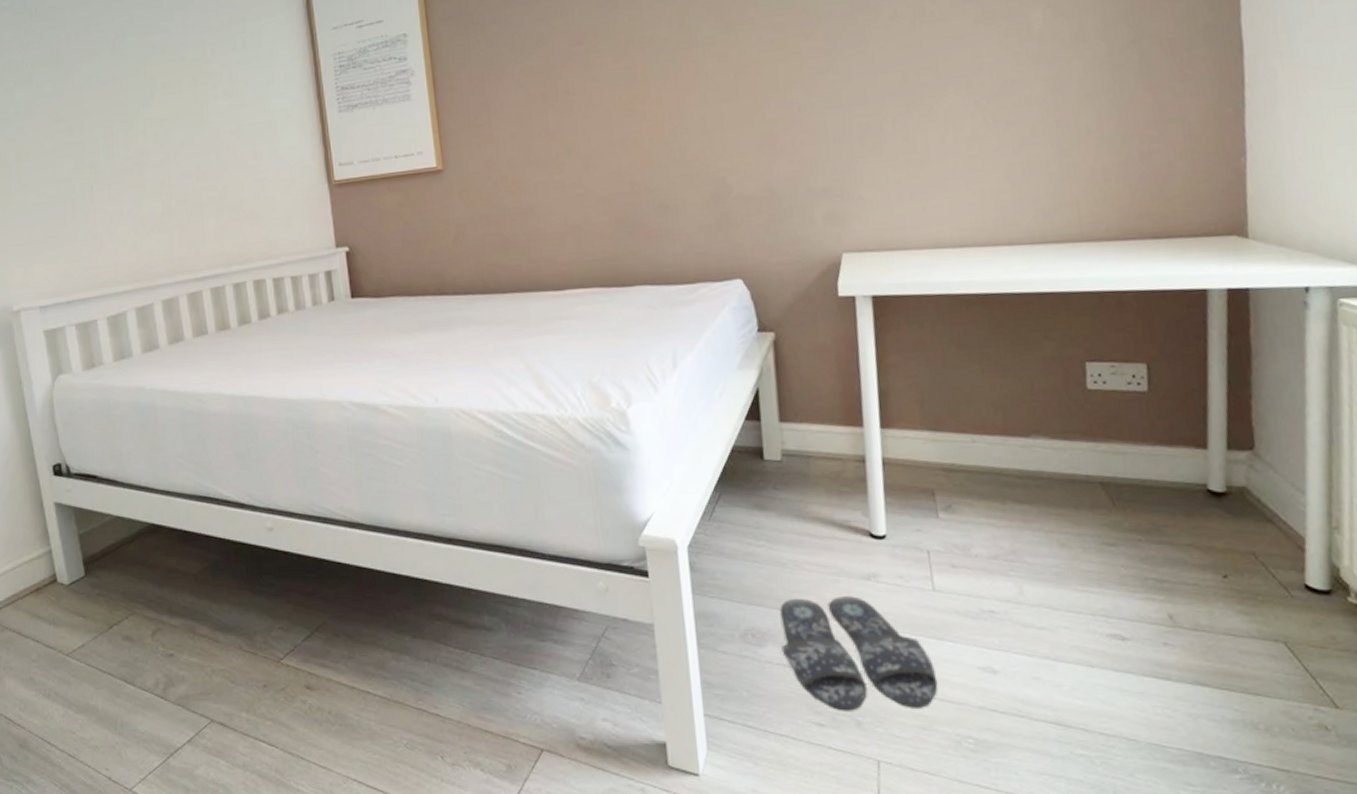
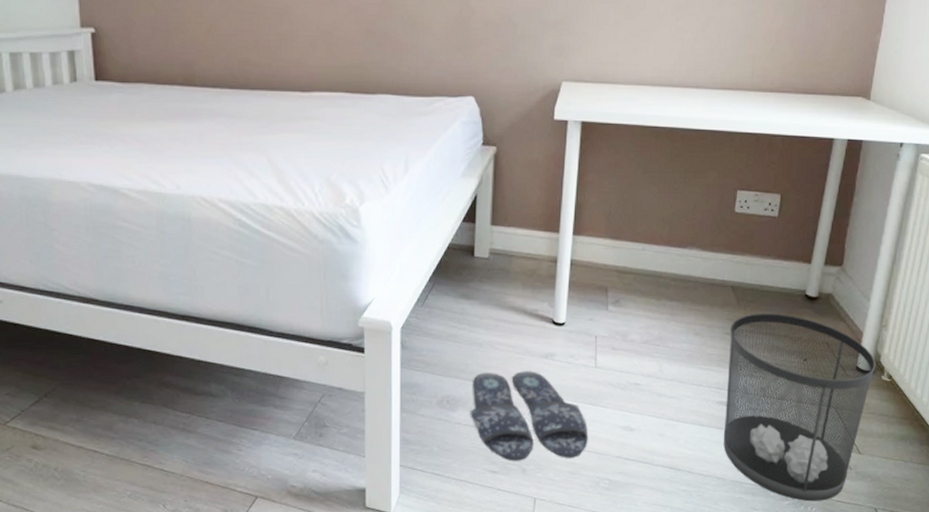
waste bin: none [1108,515,1335,776] -> present [723,313,876,502]

